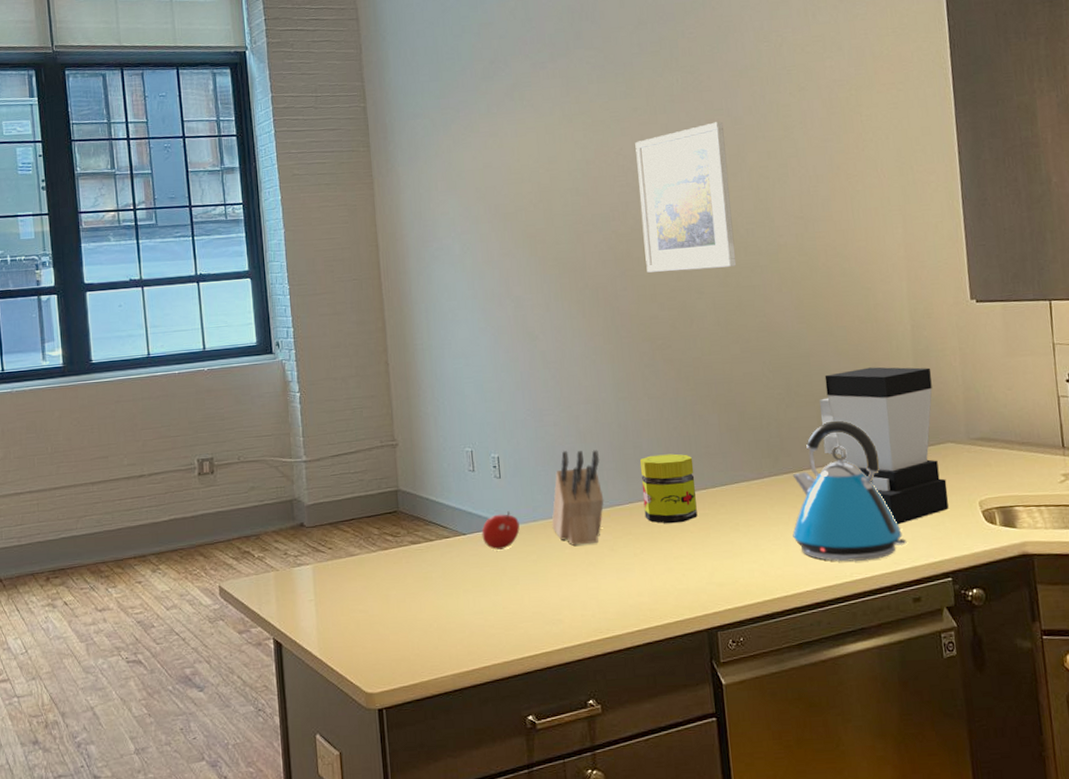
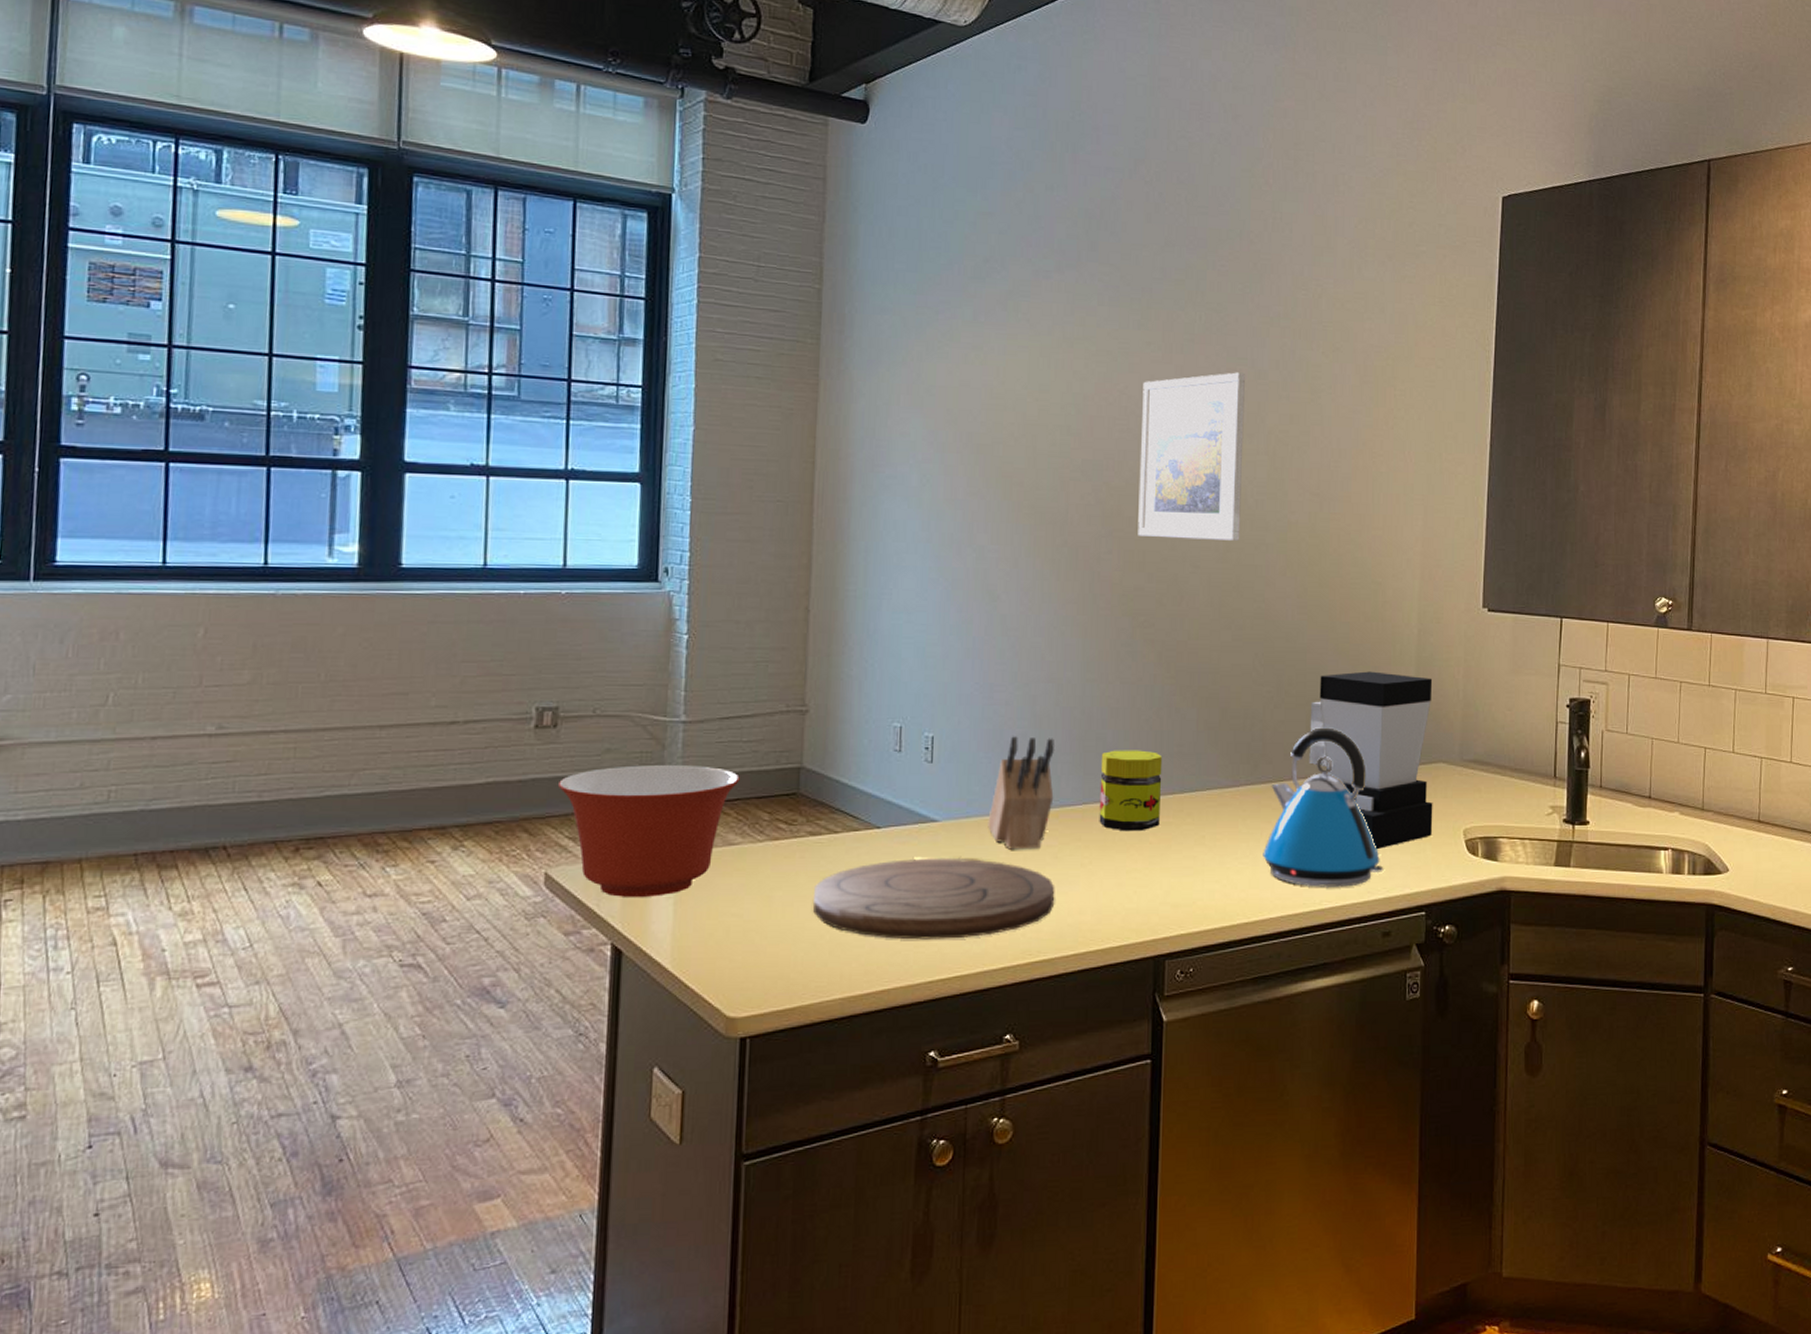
mixing bowl: none [220,494,352,602] -> present [559,765,740,897]
cutting board: none [420,555,616,624] -> present [813,857,1055,940]
fruit: present [481,511,520,550] -> none [900,803,948,849]

